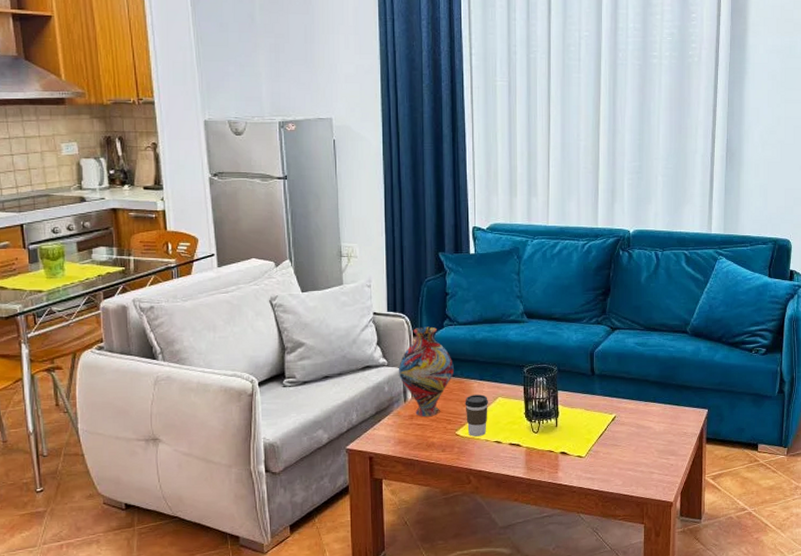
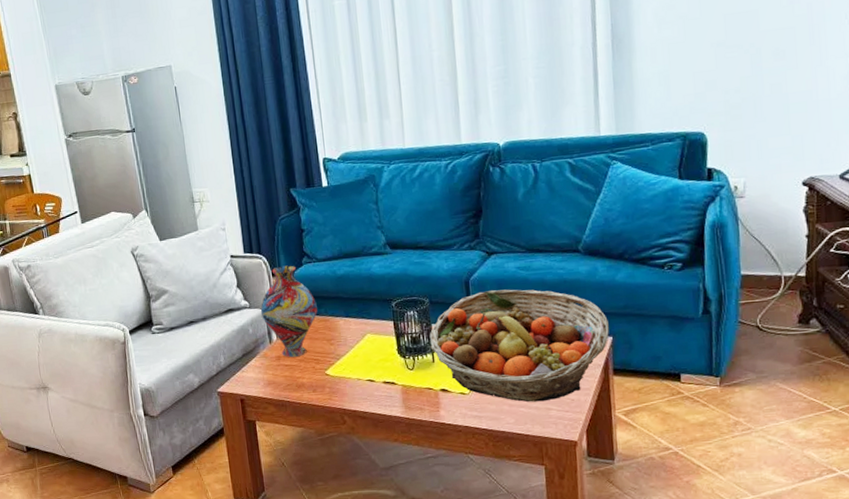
coffee cup: present [465,394,489,436] -> none [331,332,358,376]
fruit basket: none [555,362,706,466] -> present [429,289,609,402]

